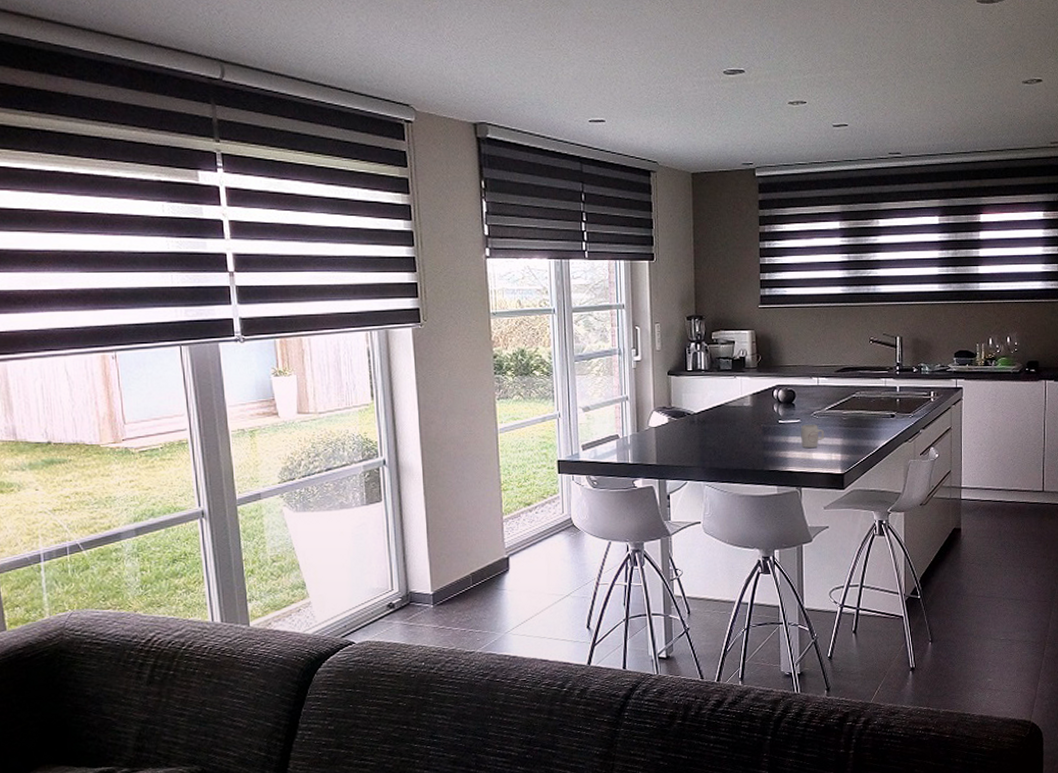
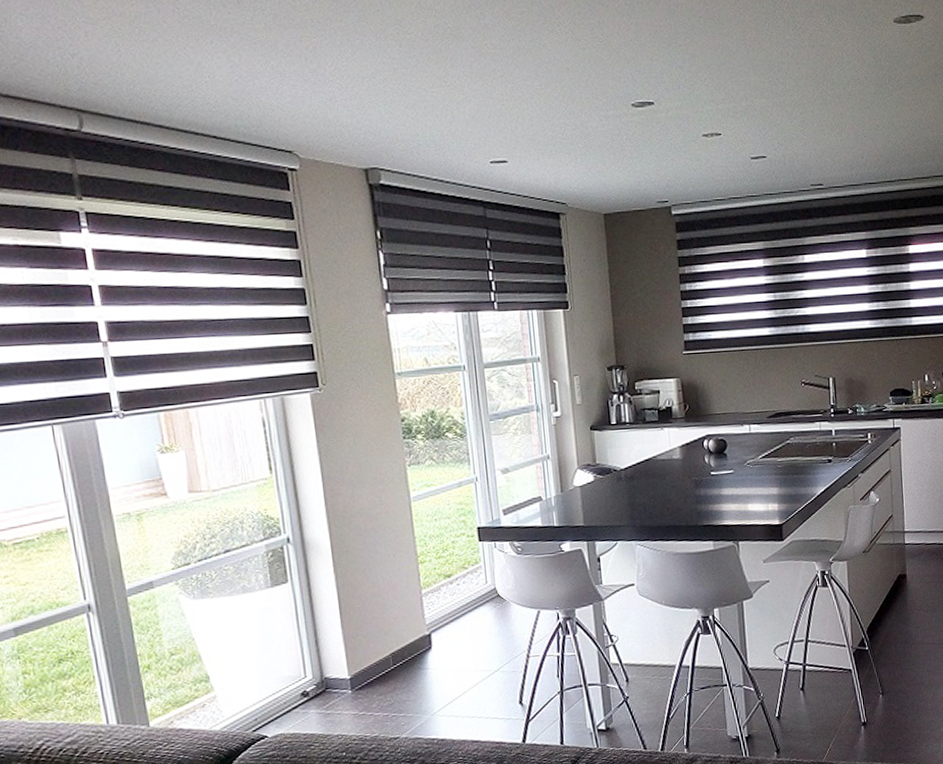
mug: present [801,424,824,449] -> none [734,474,759,500]

